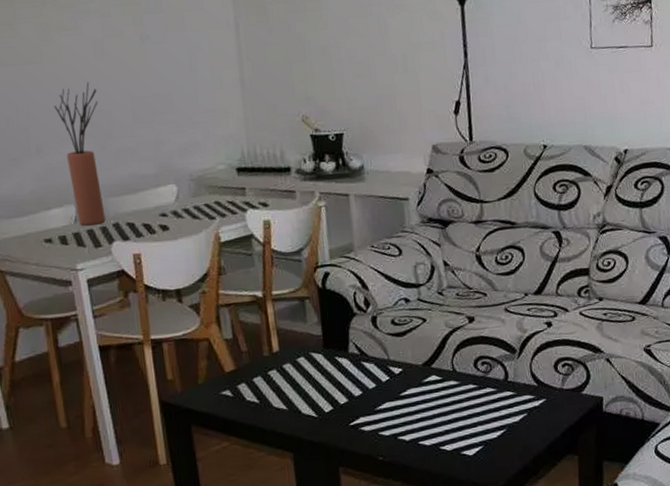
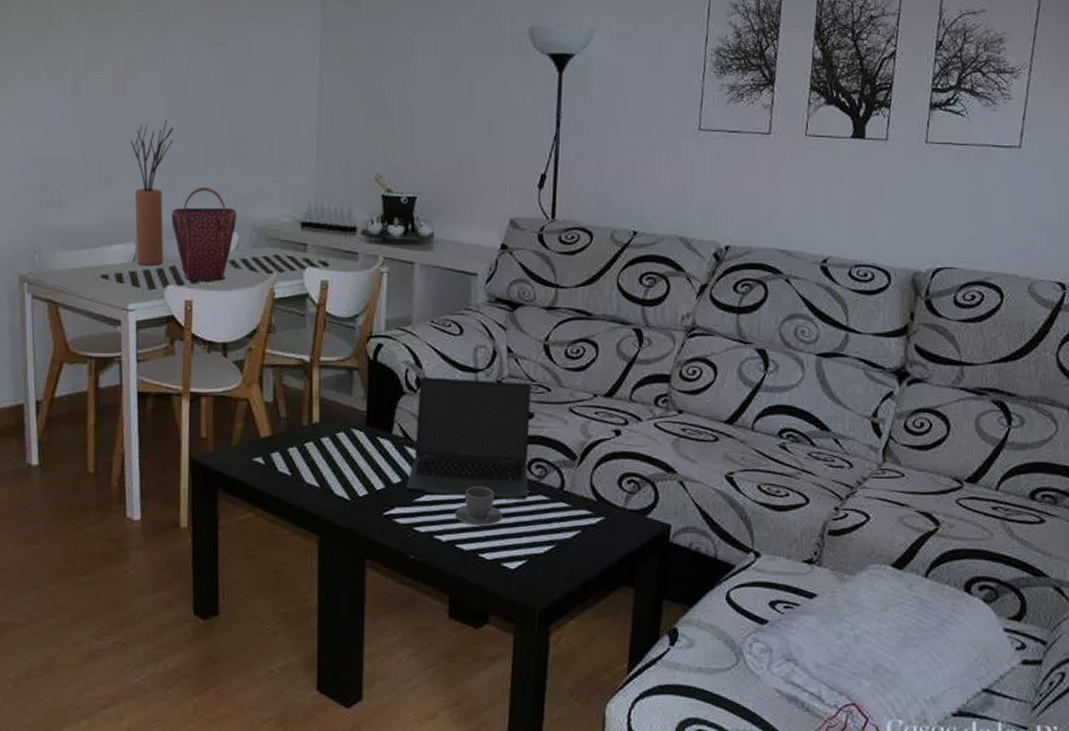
handbag: none [107,144,173,235] -> present [171,188,237,282]
laptop: none [367,291,477,402] -> present [406,377,531,500]
teacup: none [414,387,457,423] -> present [454,486,502,526]

